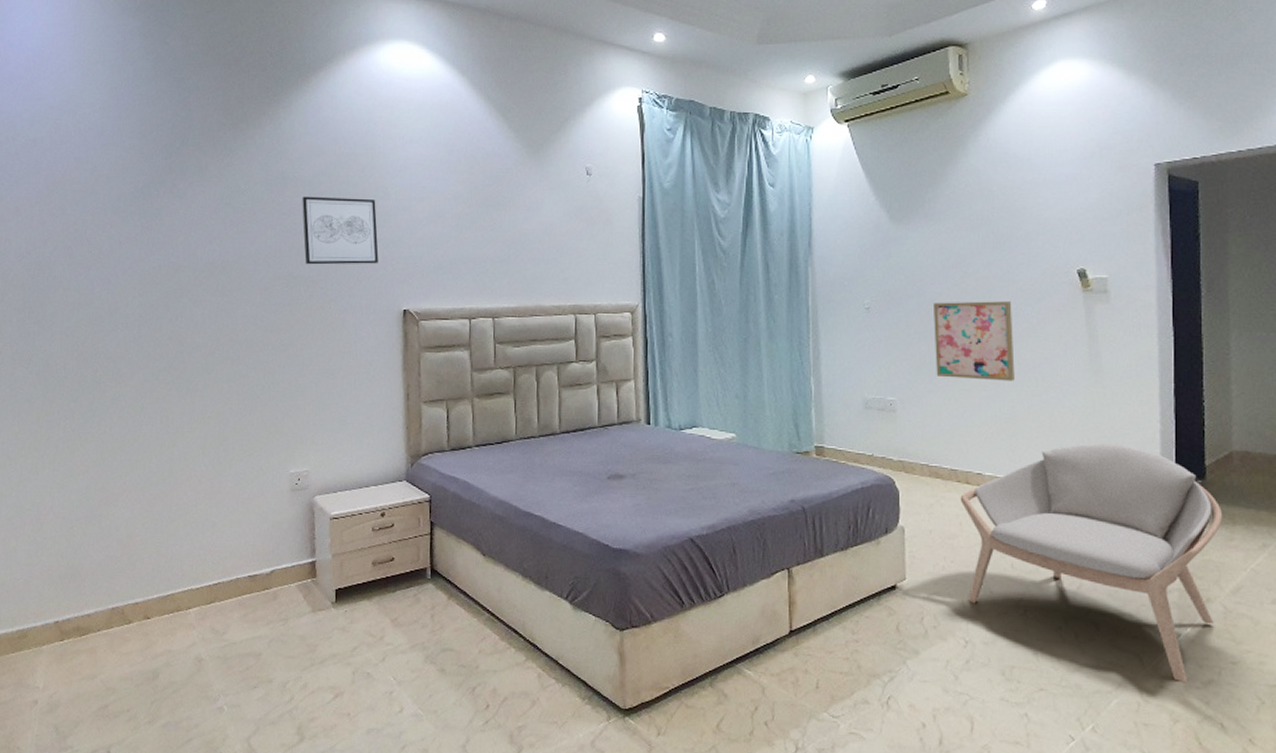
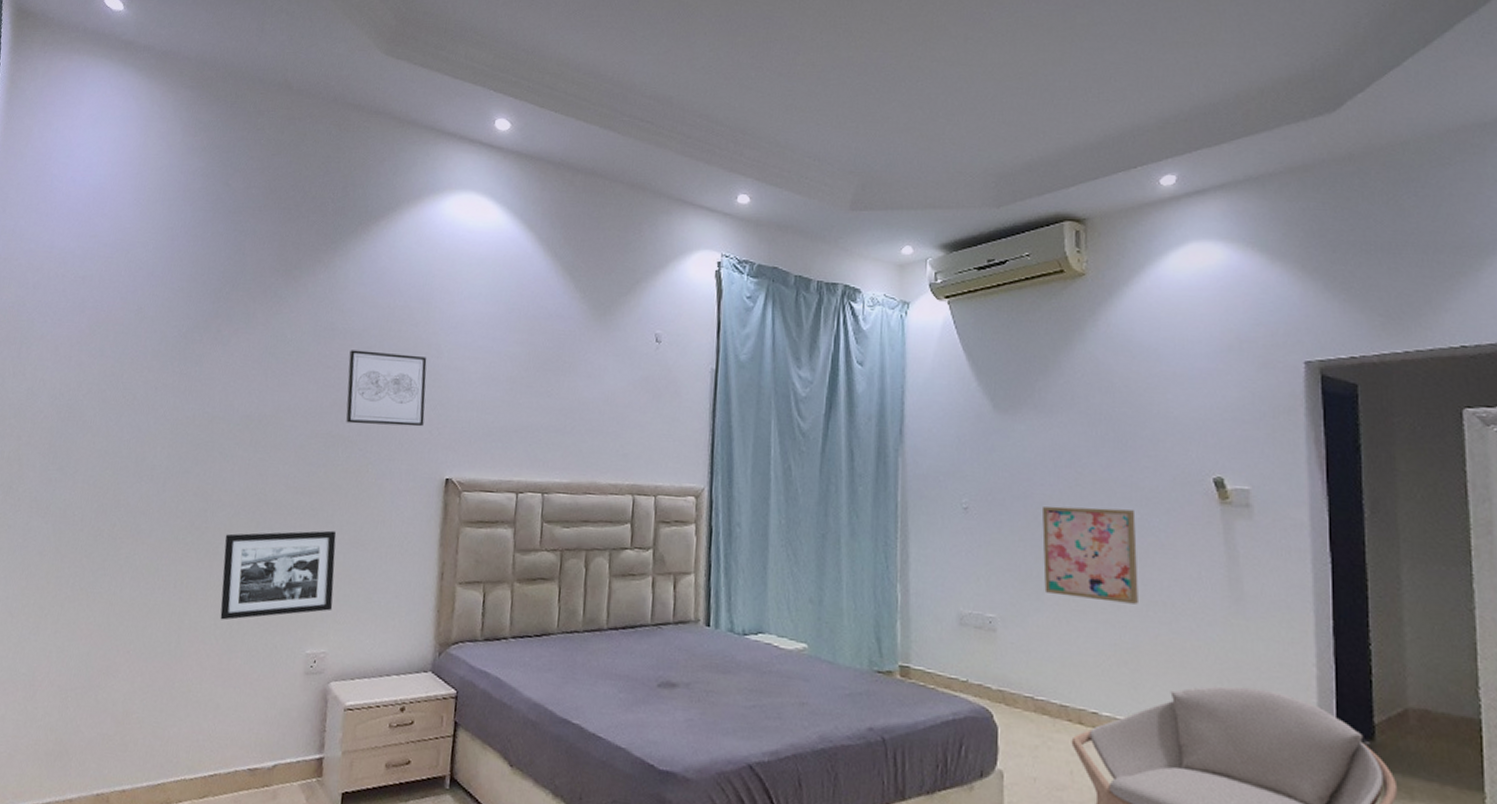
picture frame: none [203,363,310,449] -> present [220,530,337,620]

